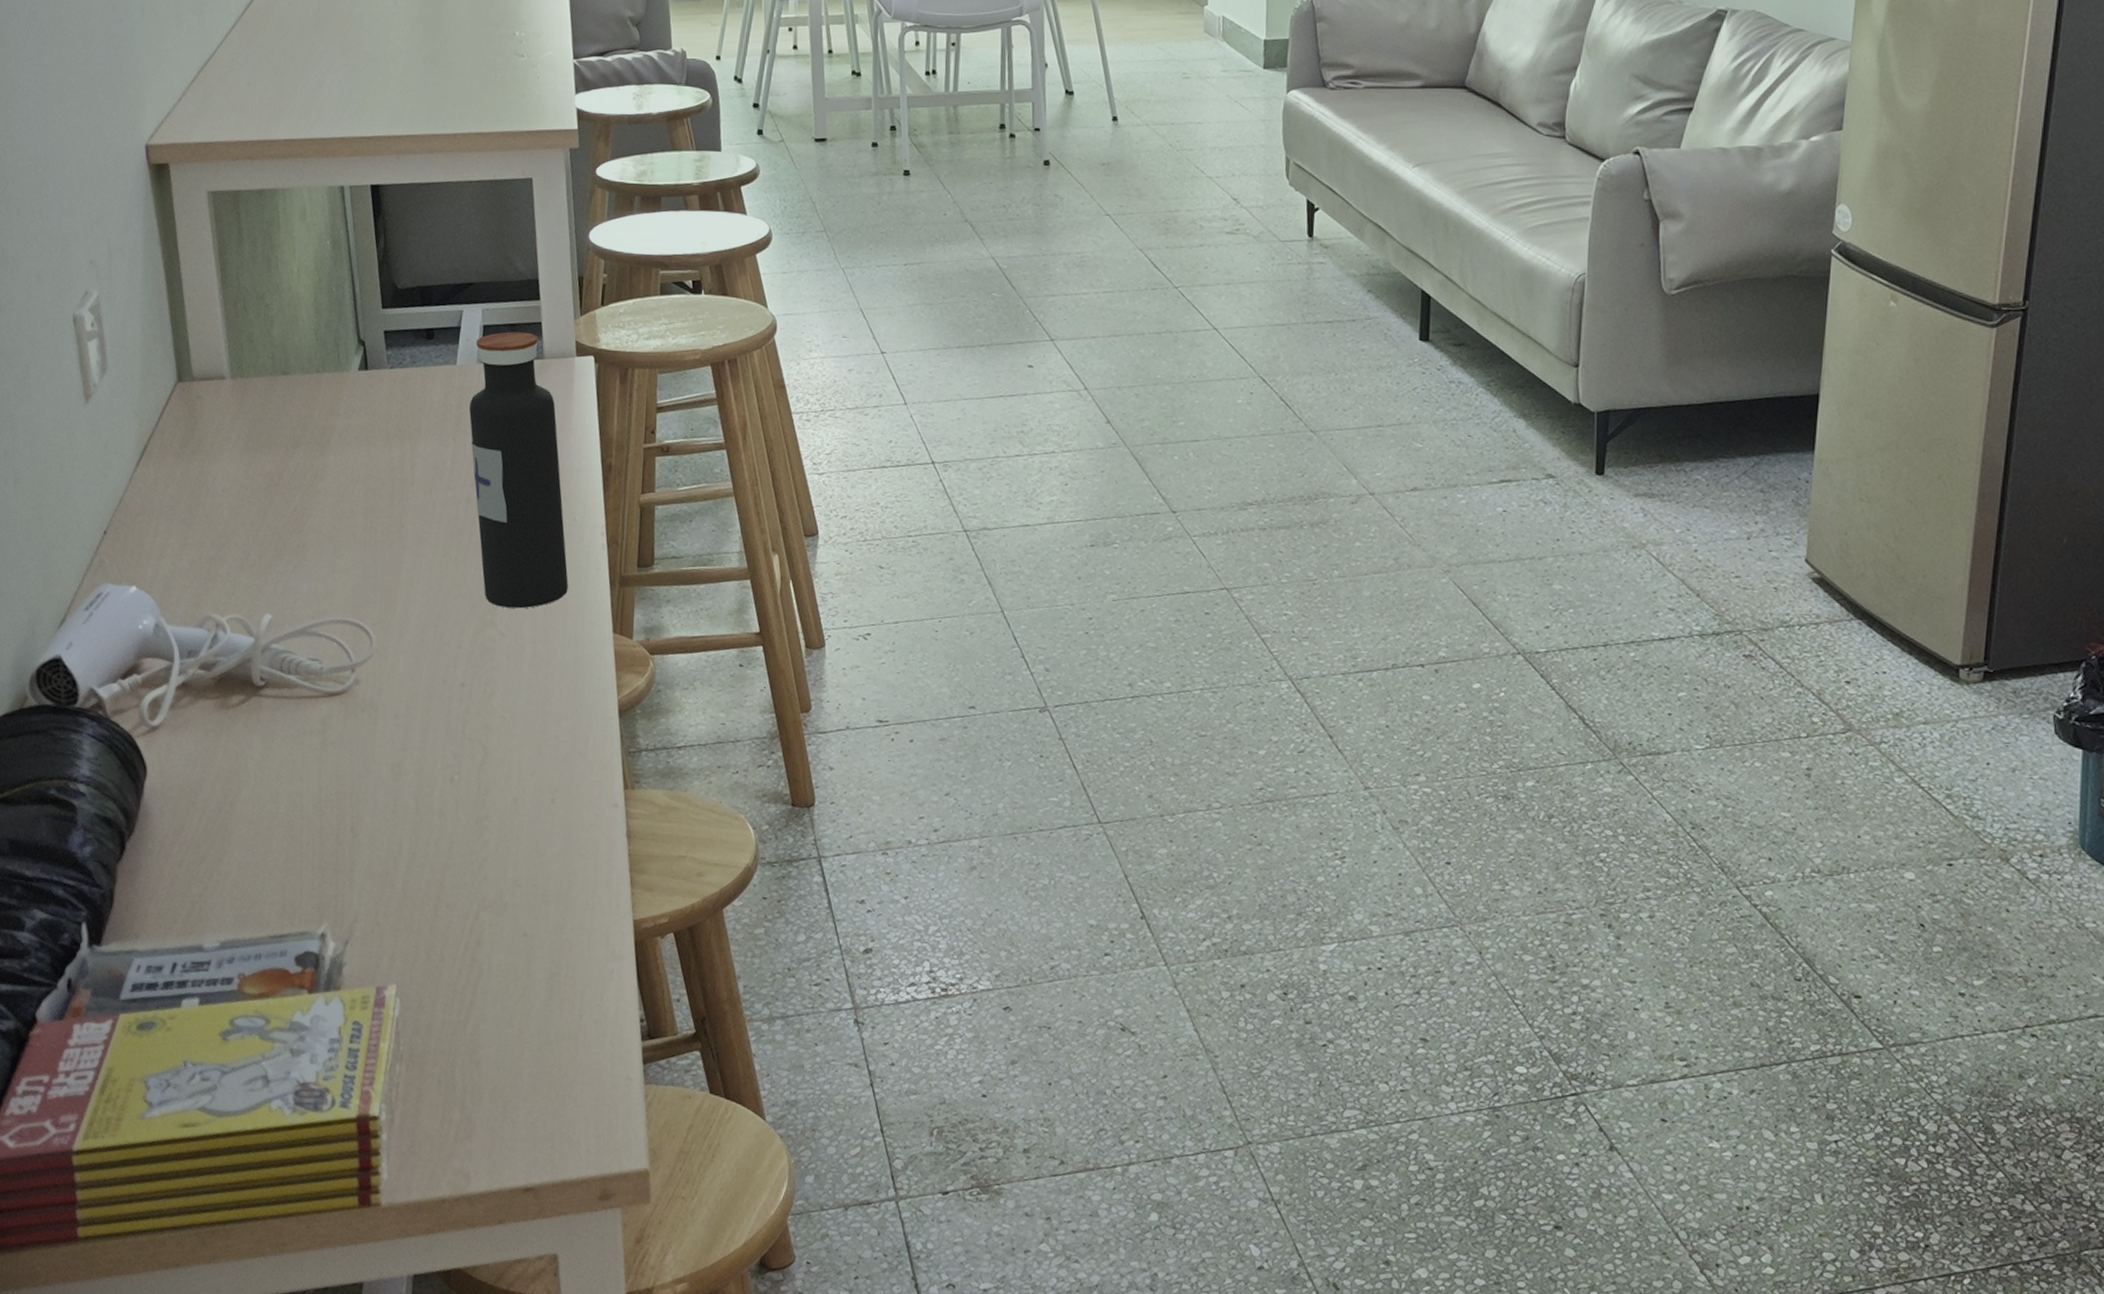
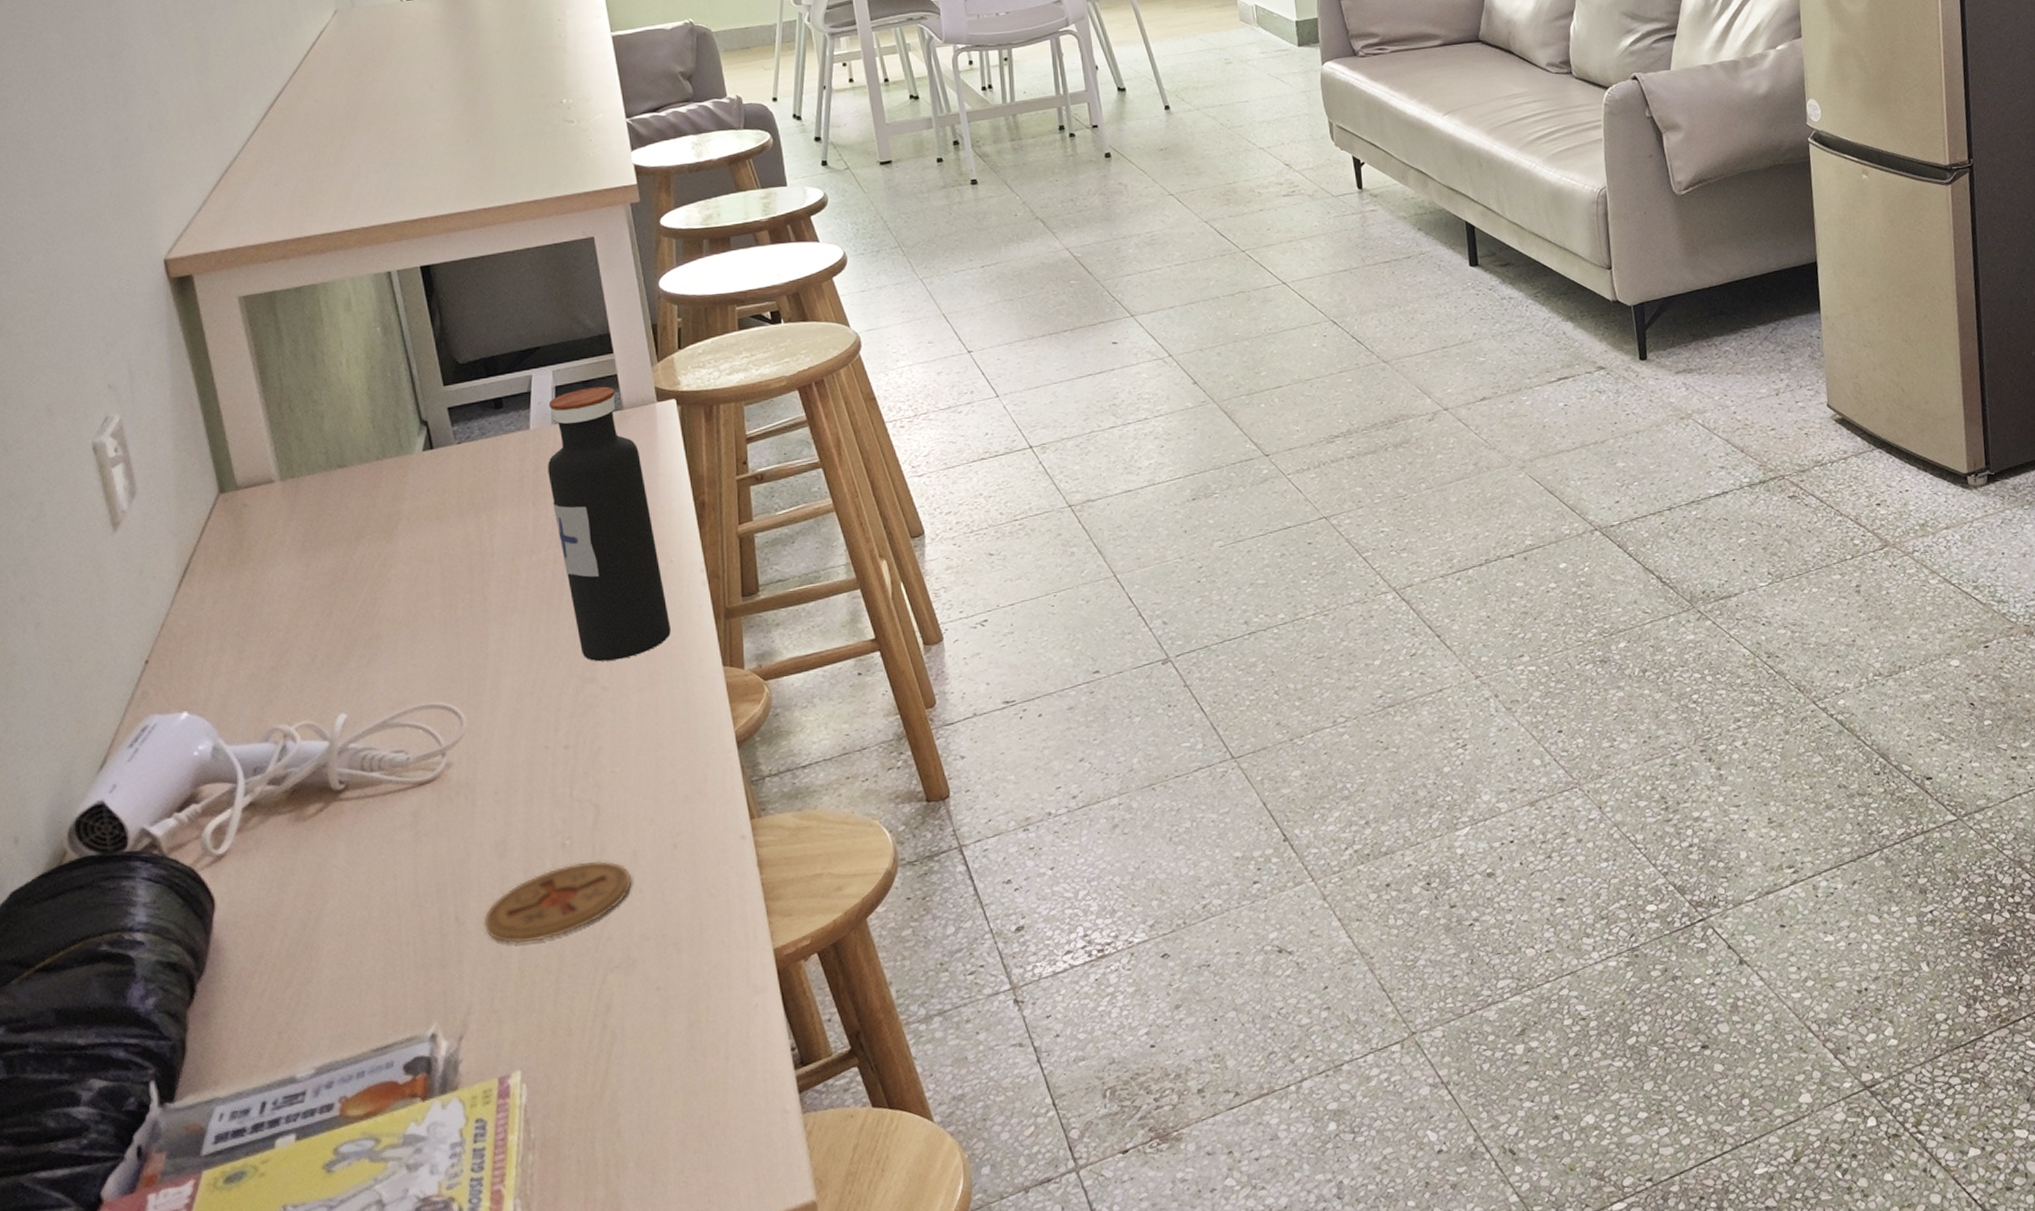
coaster: none [375,799,511,867] -> present [483,860,632,944]

